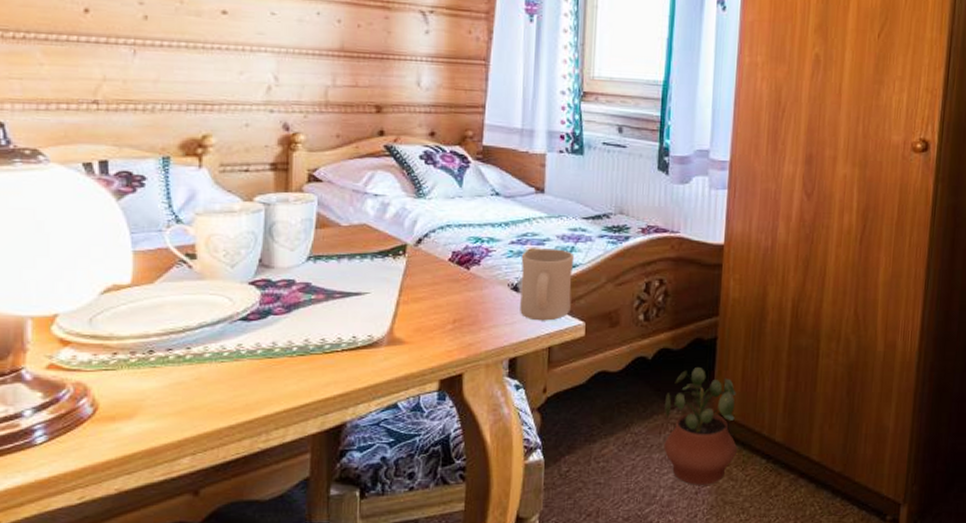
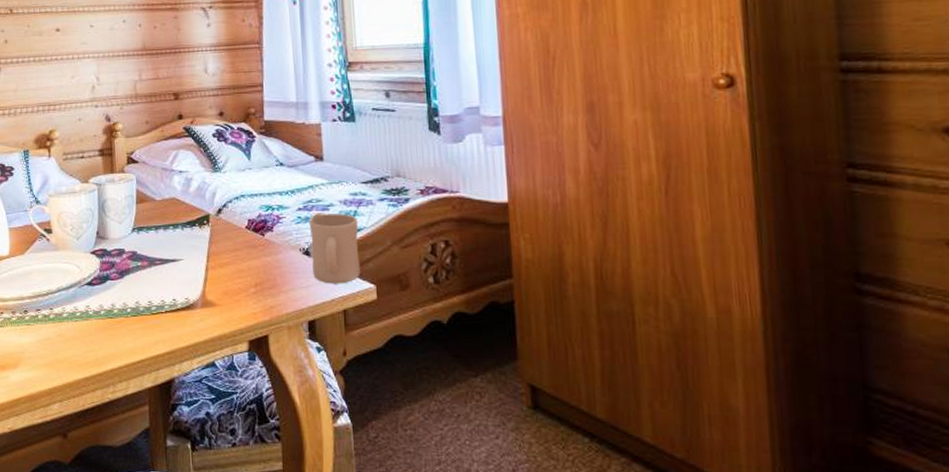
potted plant: present [664,366,738,485] -> none [466,332,555,463]

